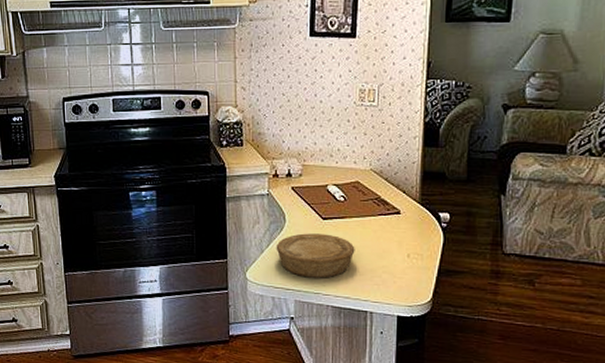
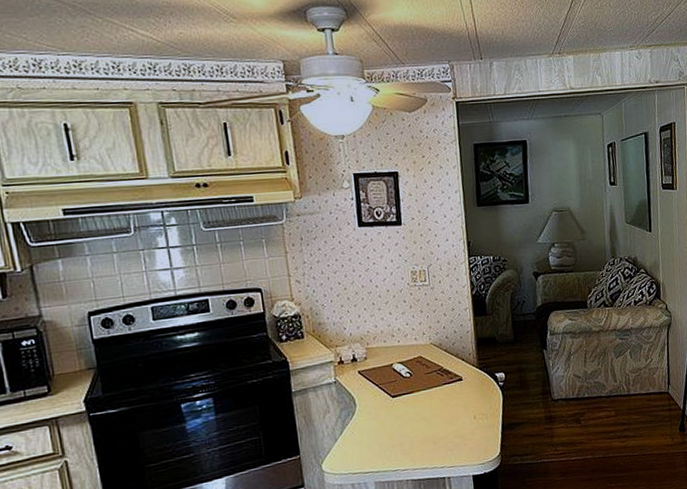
bowl: present [276,233,355,278] -> none [349,411,427,458]

